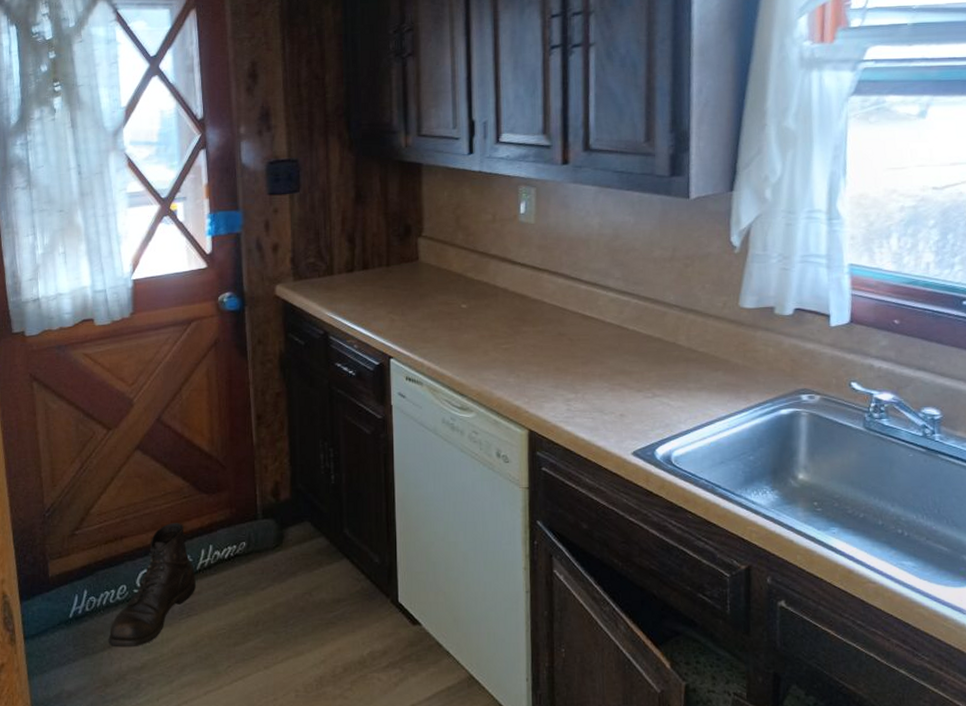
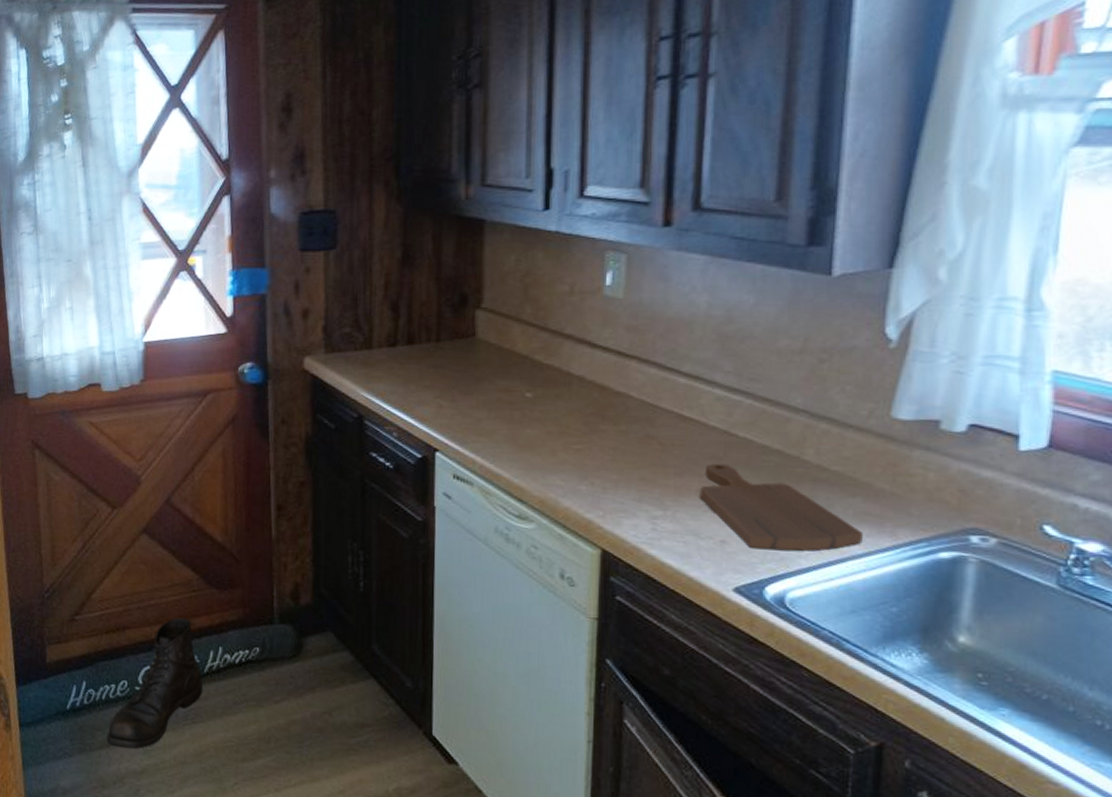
cutting board: none [602,352,725,419] -> present [700,463,863,551]

